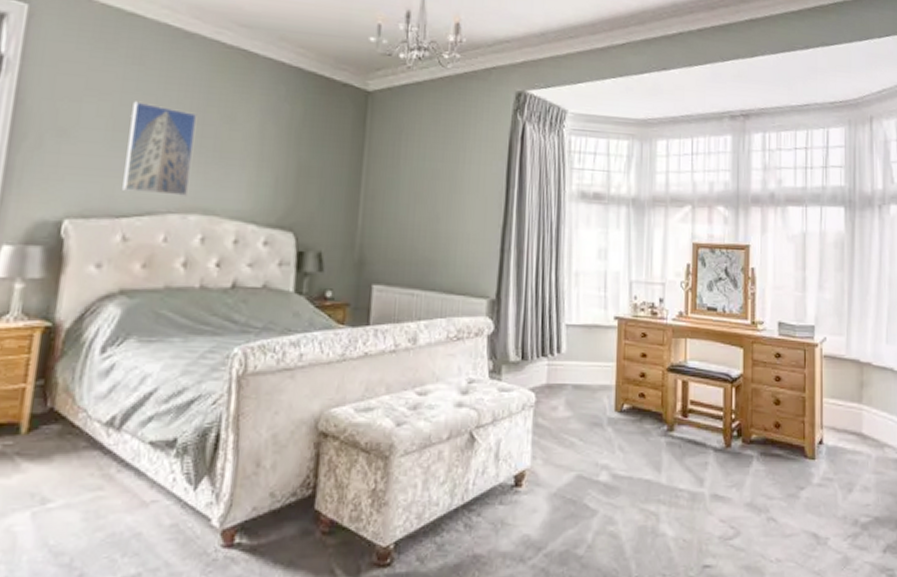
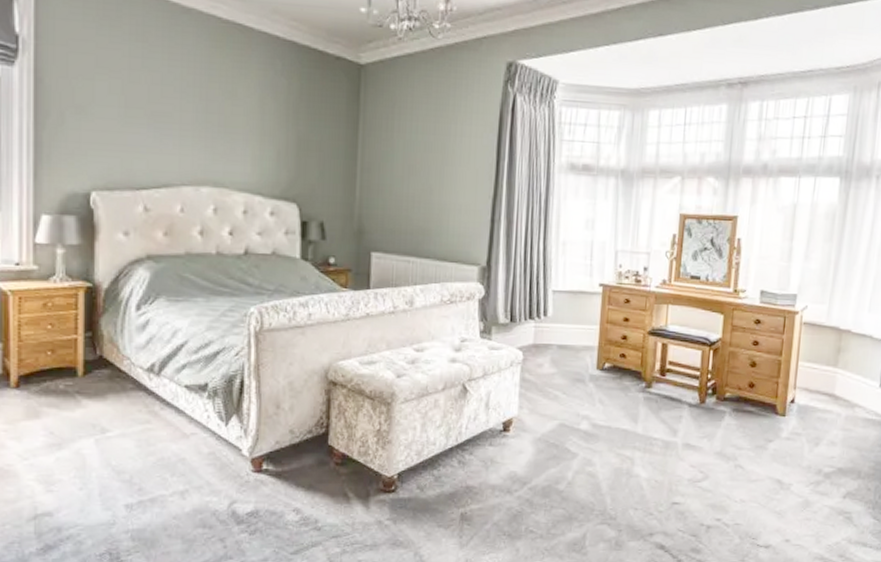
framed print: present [122,101,198,196] -> none [139,78,201,169]

